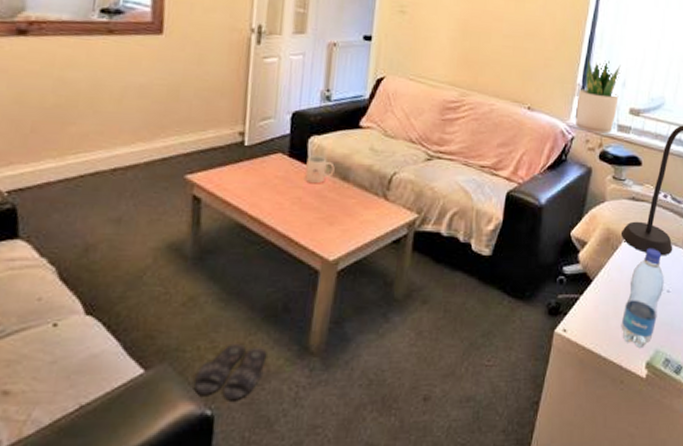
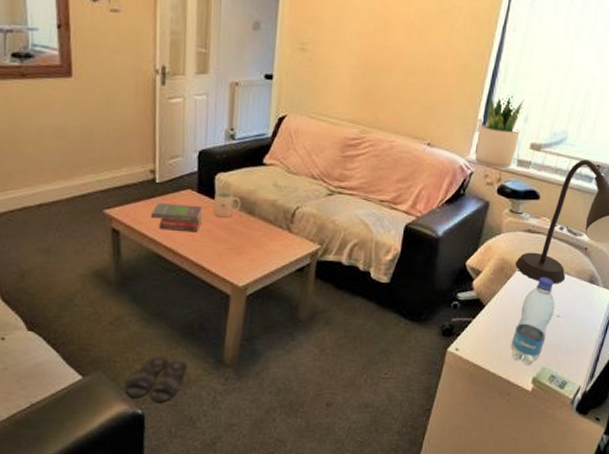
books: none [236,168,294,201] -> present [150,203,203,233]

